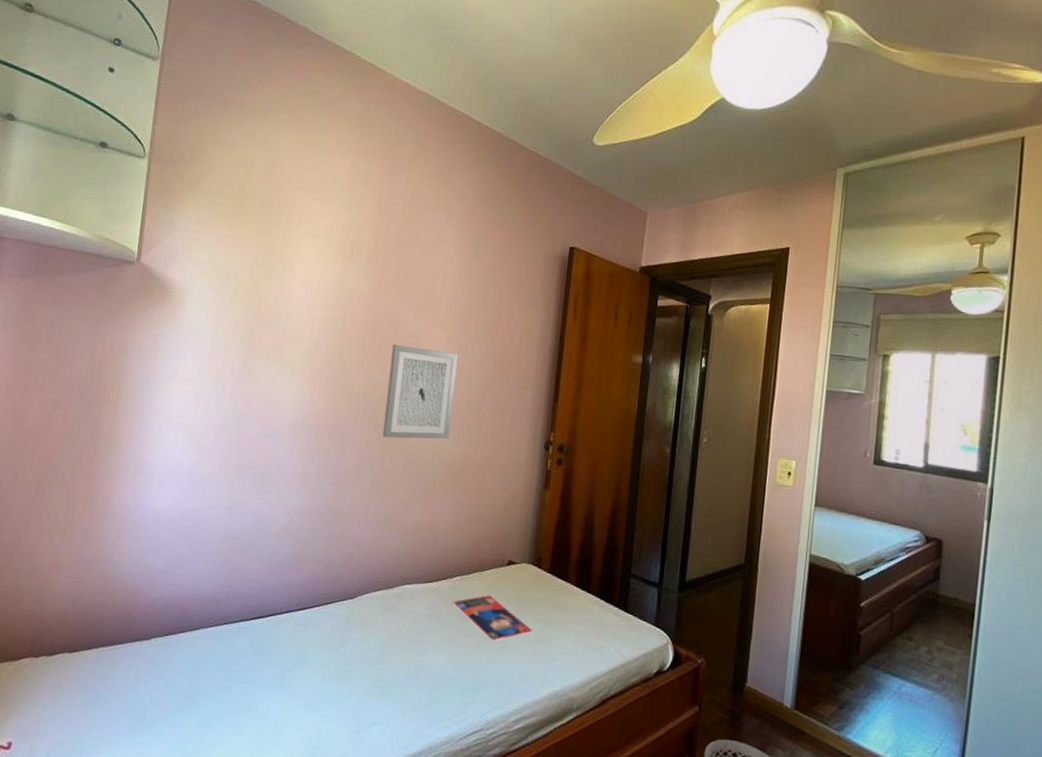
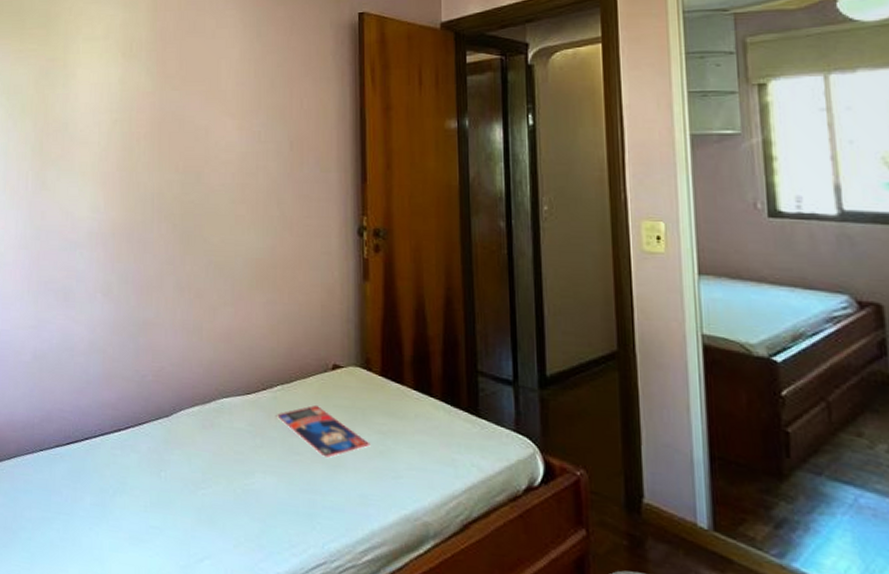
wall art: present [382,344,459,439] -> none [181,139,252,240]

